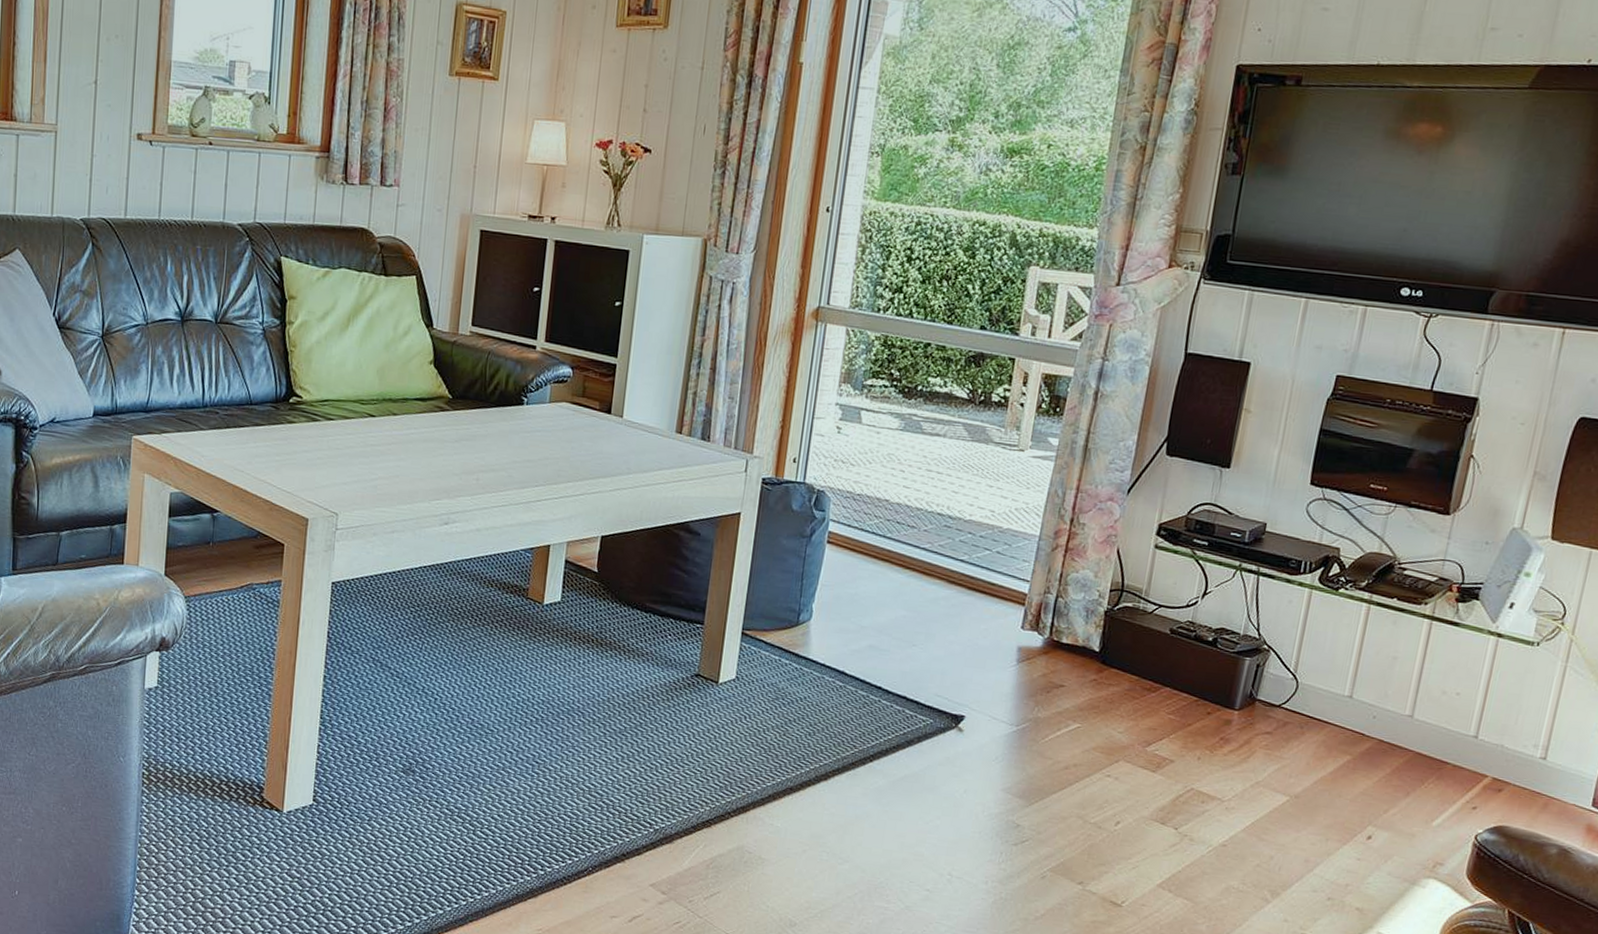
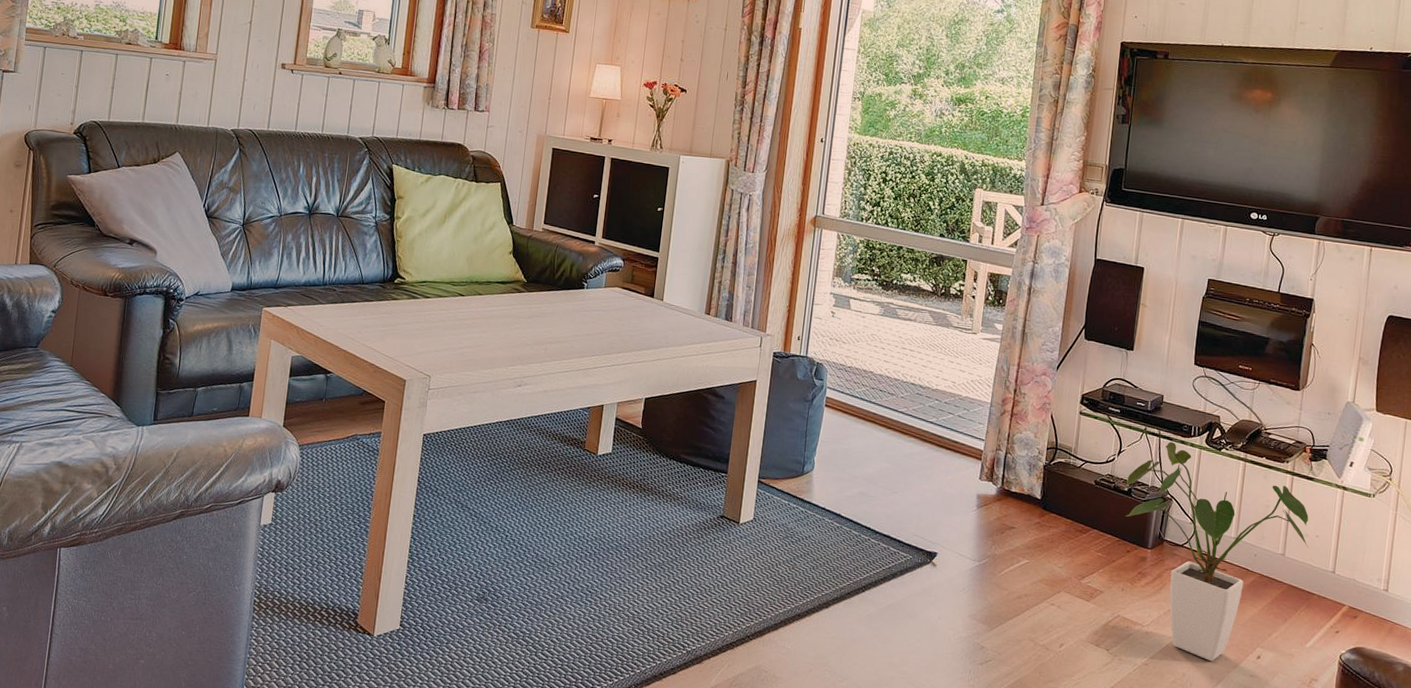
house plant: none [1207,580,1449,842] -> present [1125,441,1309,661]

